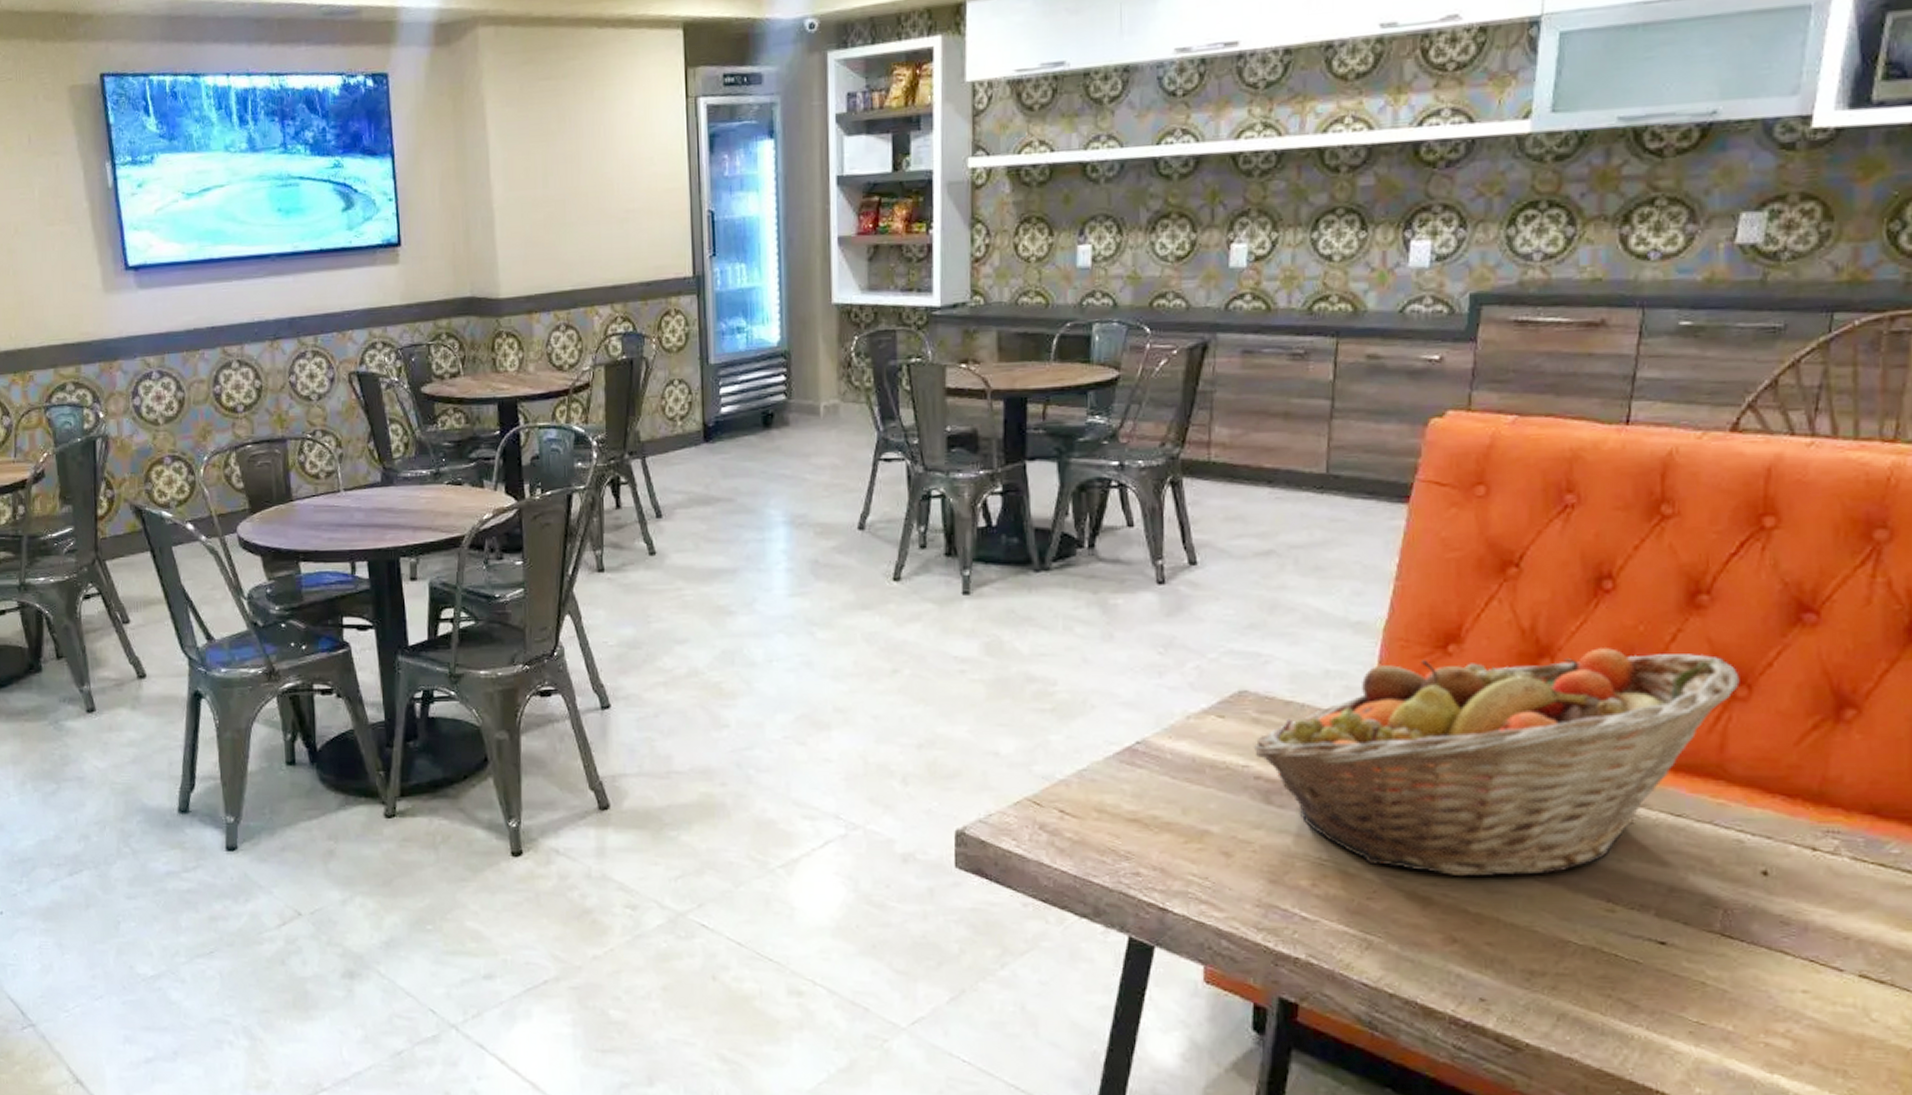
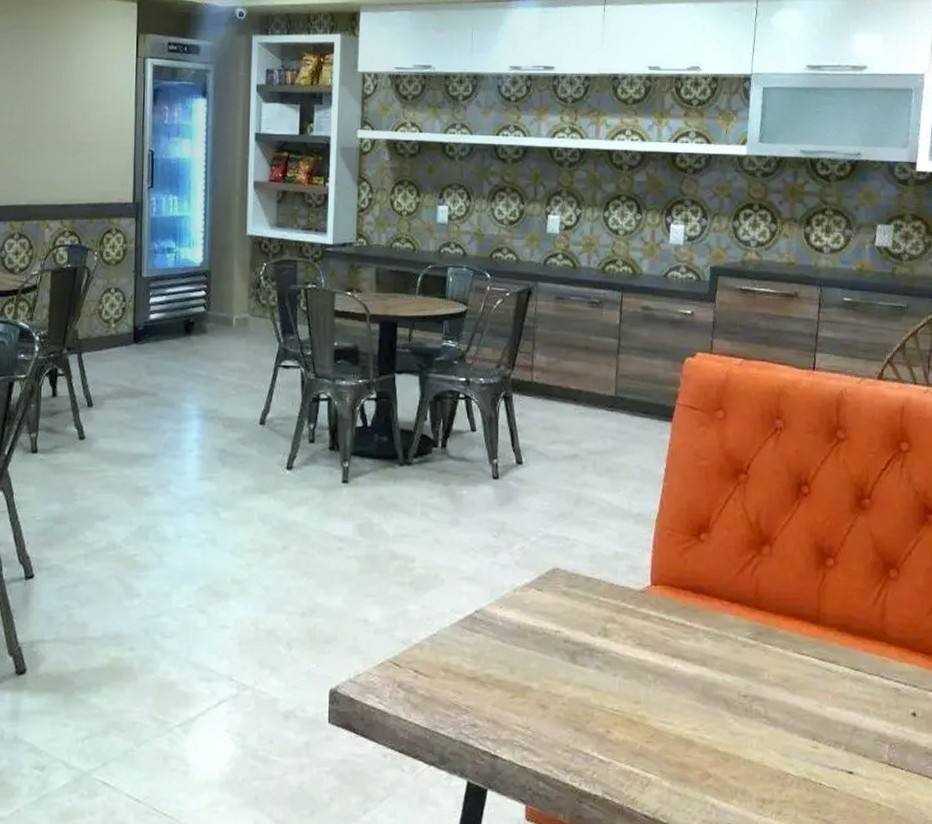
fruit basket: present [1253,648,1740,877] -> none [563,538,892,722]

